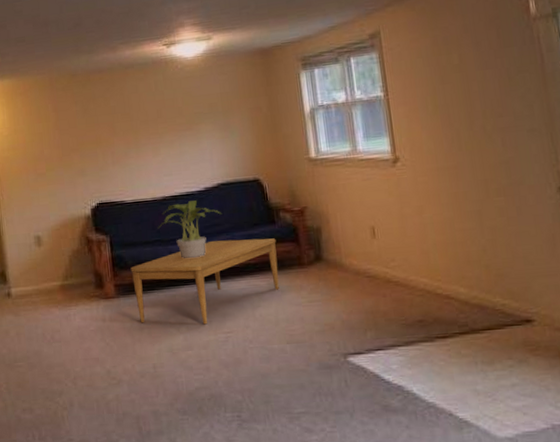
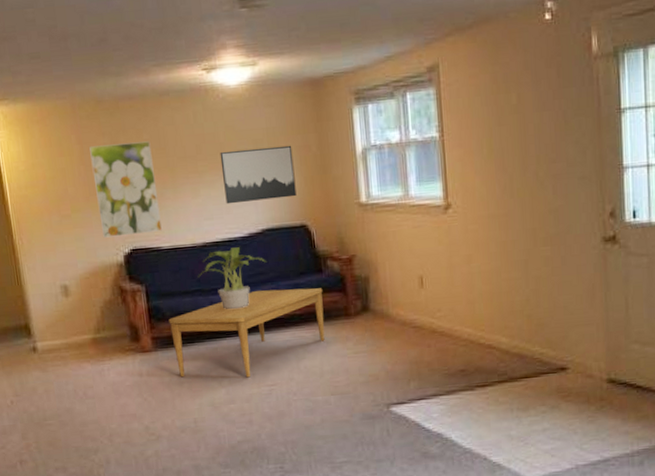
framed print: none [64,107,126,193] -> present [89,141,162,238]
wall art: none [178,107,249,162] -> present [220,145,297,205]

